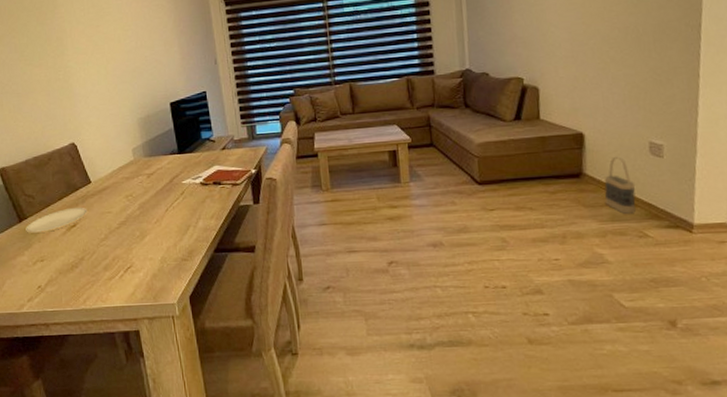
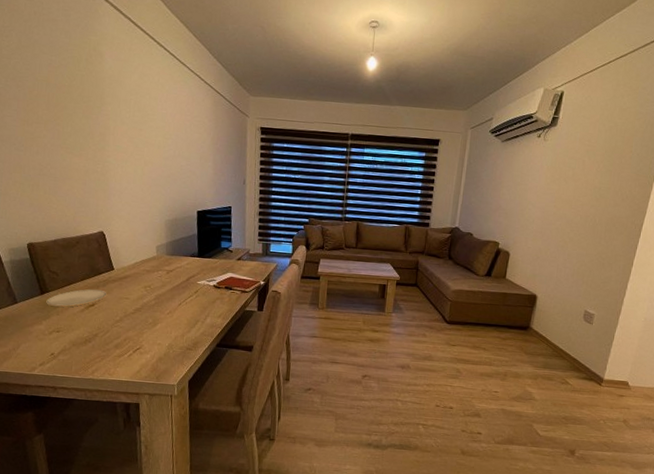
bag: present [604,156,636,214] -> none [542,317,568,364]

